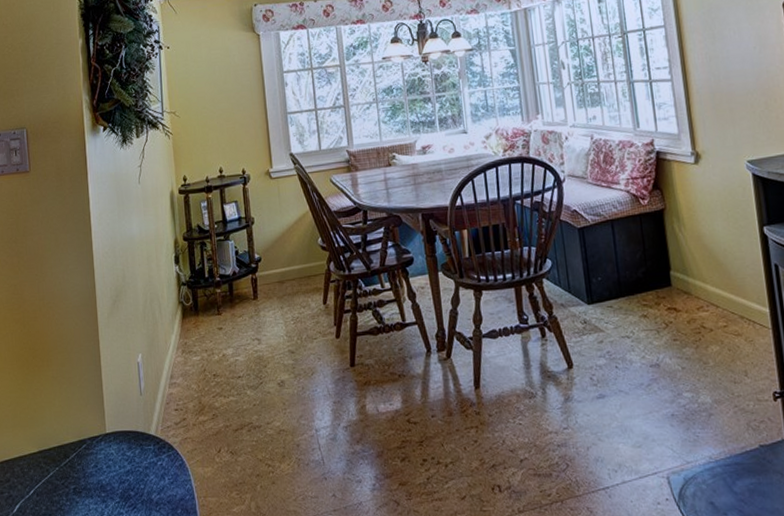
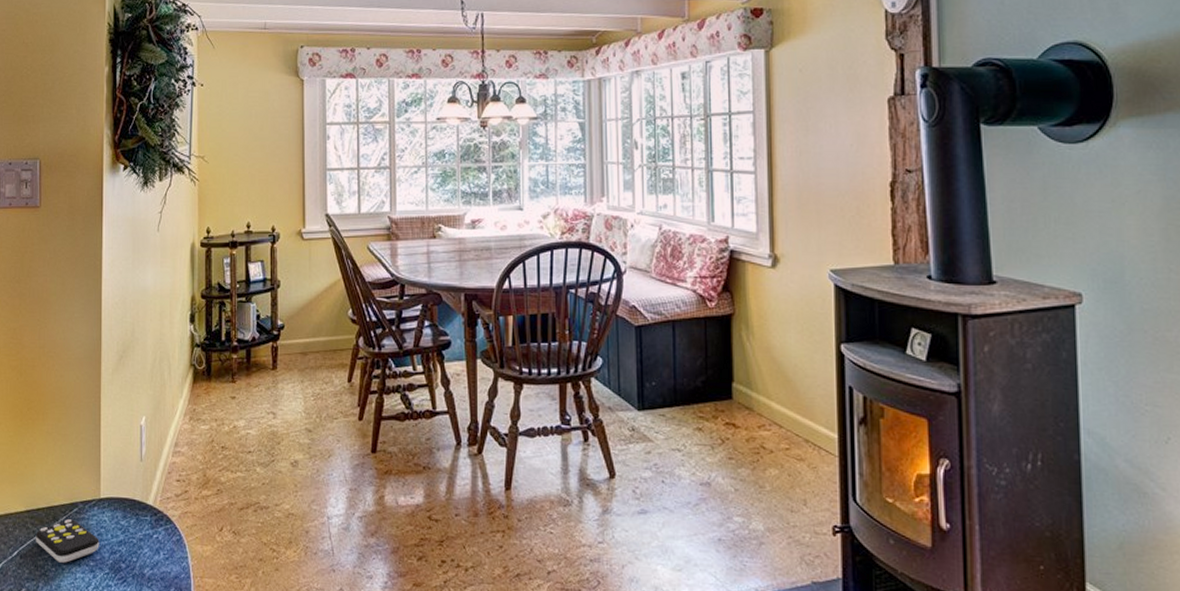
remote control: none [49,455,109,496] -> present [35,519,100,563]

